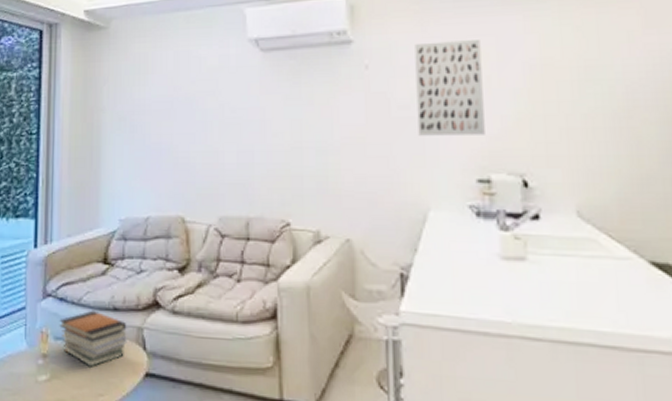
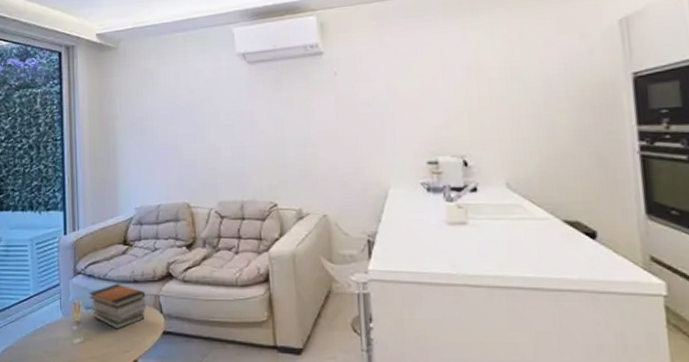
wall art: present [415,40,485,136] -> none [374,48,433,128]

